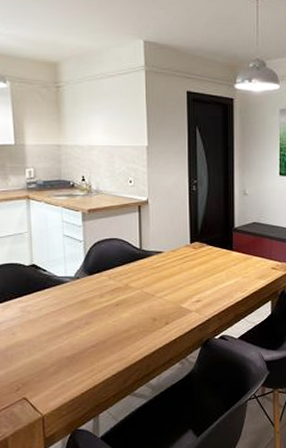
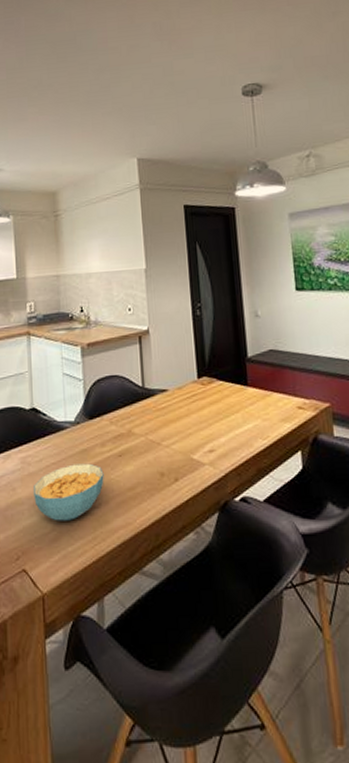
cereal bowl: none [34,311,102,359] -> present [34,463,104,521]

